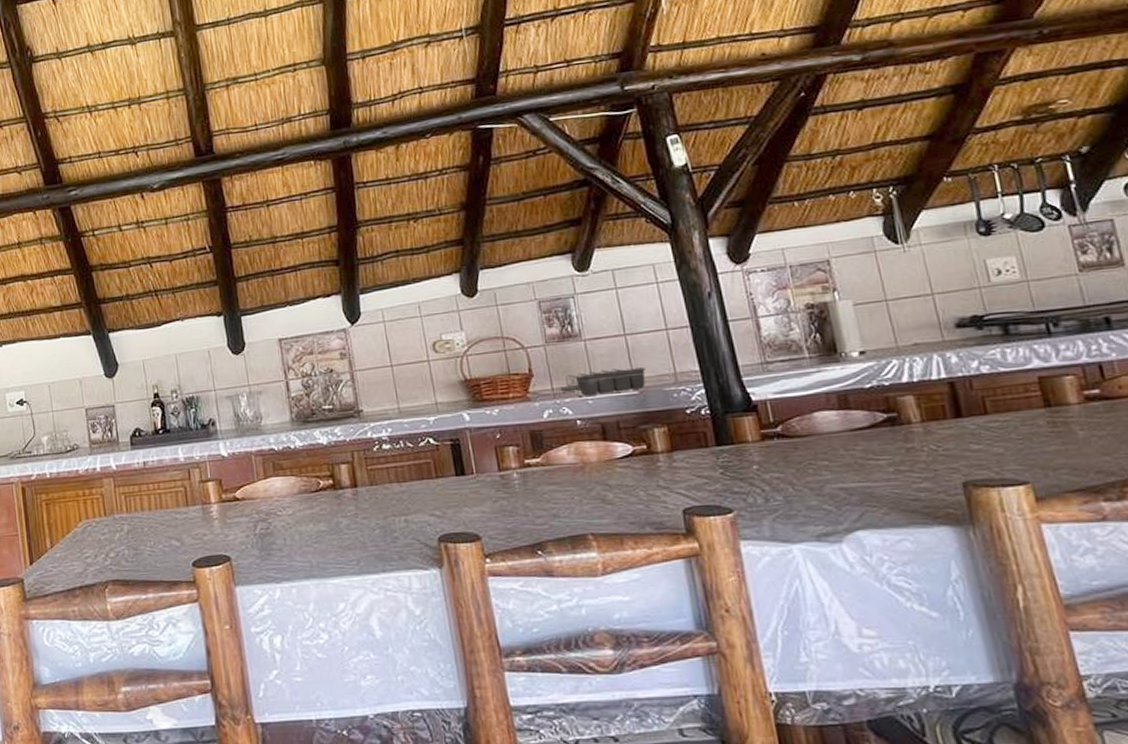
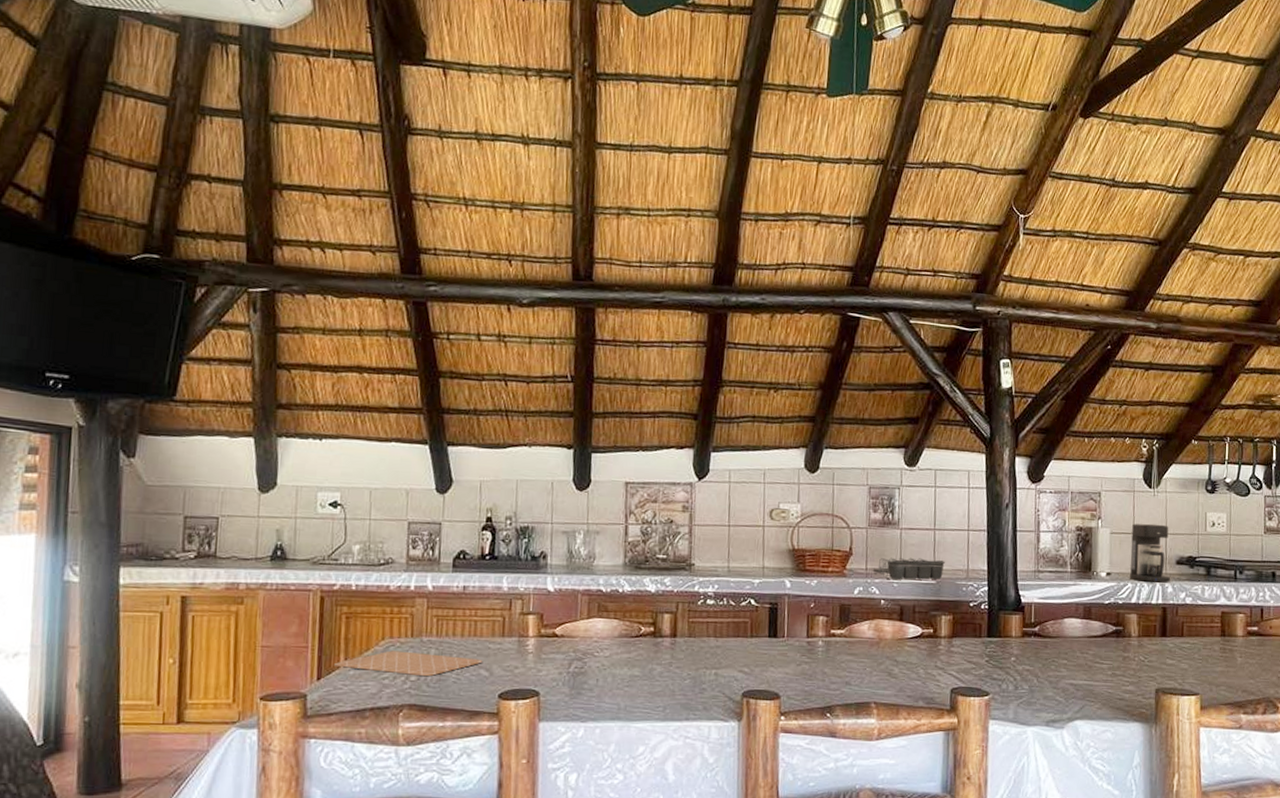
placemat: none [42,529,173,553] -> present [334,650,483,677]
coffee maker: none [882,283,952,356] -> present [1130,523,1170,583]

